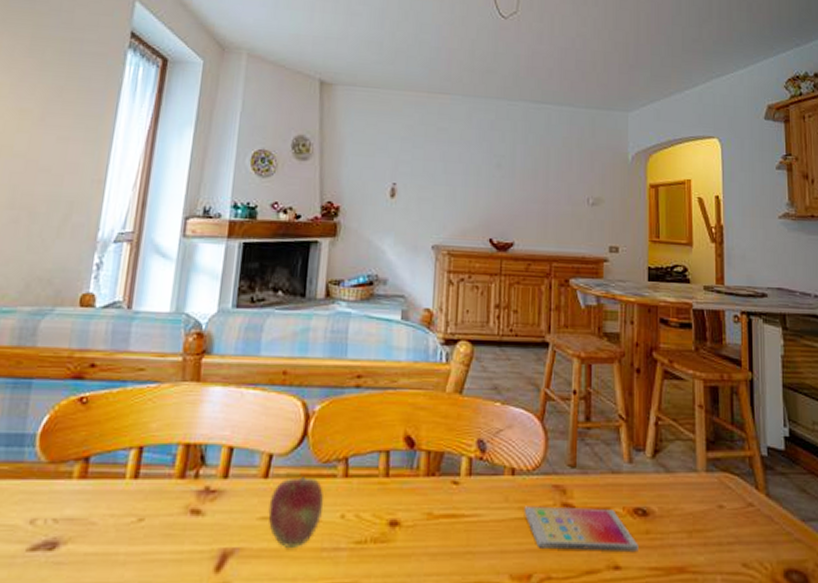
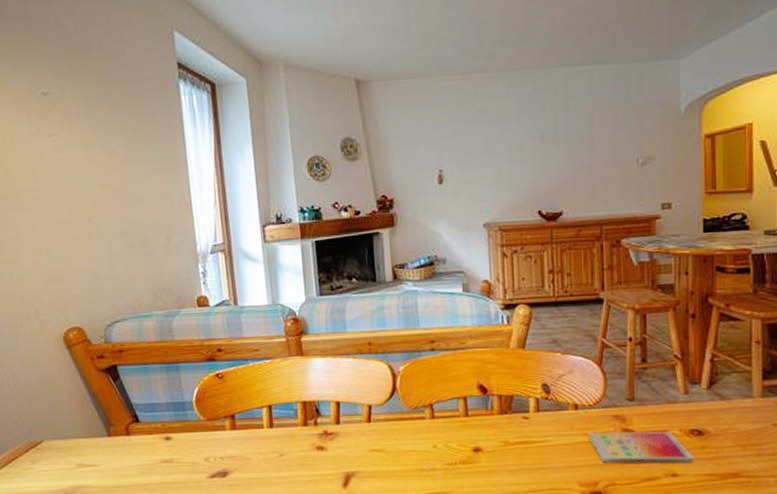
fruit: present [268,475,324,547] -> none [375,419,418,470]

